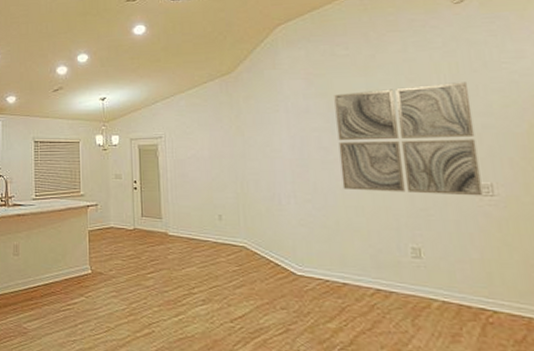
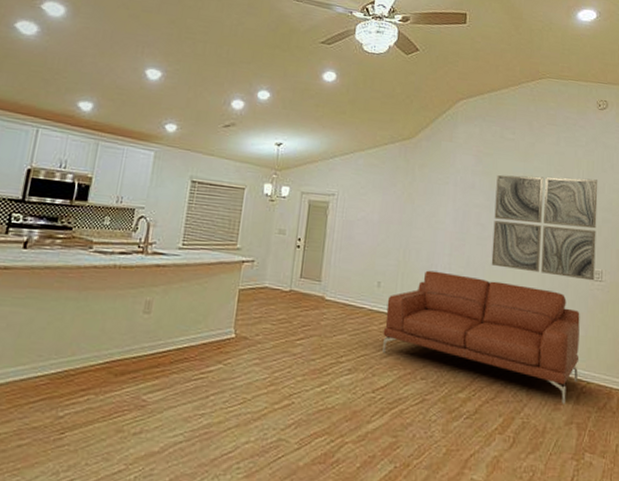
sofa: none [231,200,479,336] -> present [382,270,580,404]

